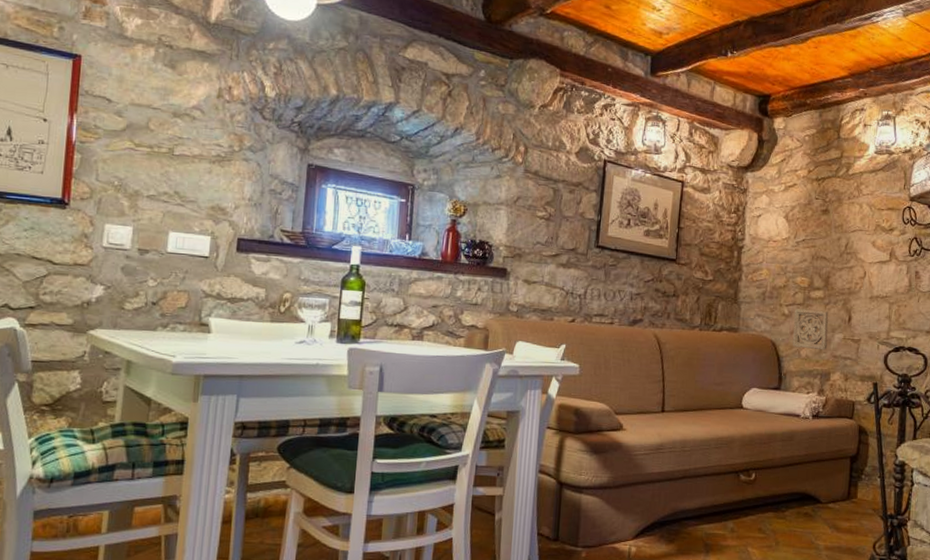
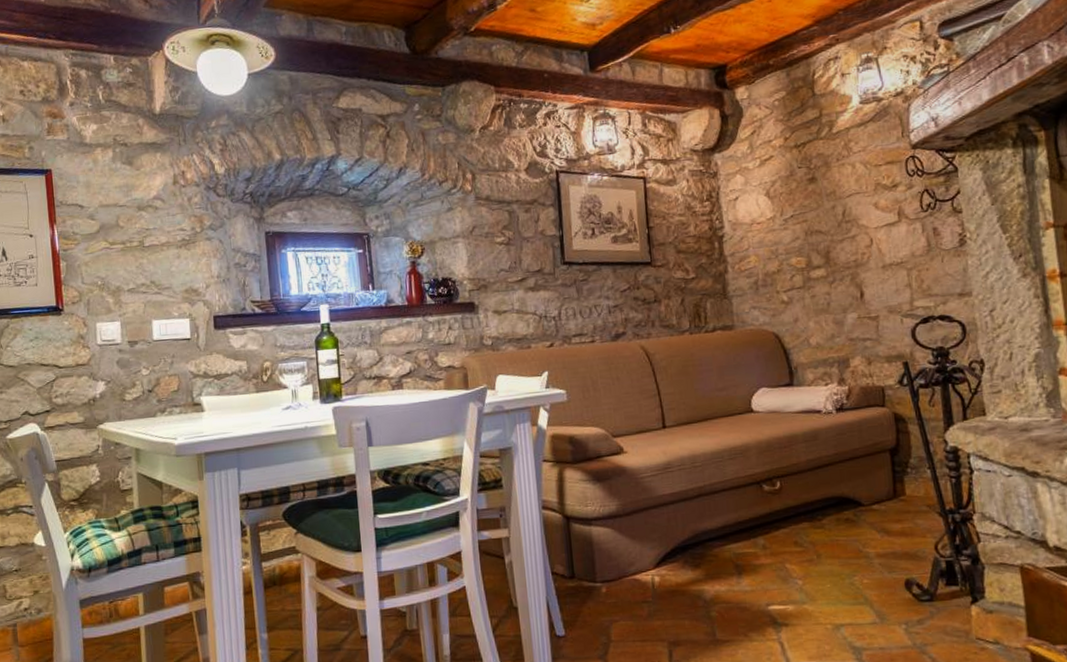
wall ornament: present [793,308,829,351] -> none [794,289,840,337]

